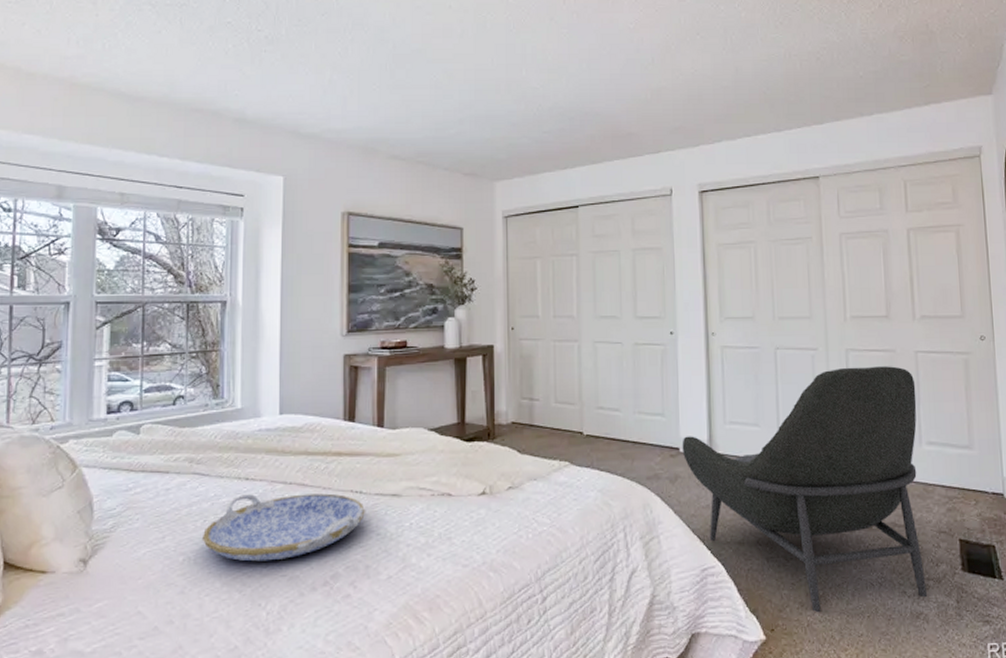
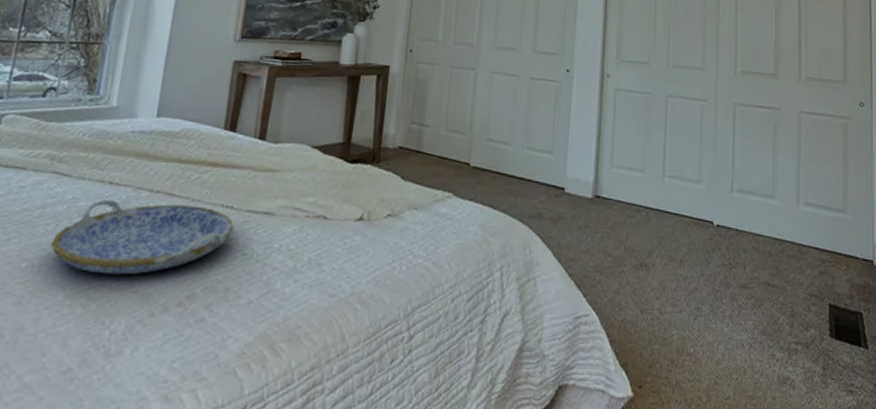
armchair: present [682,366,928,613] -> none [567,121,797,372]

